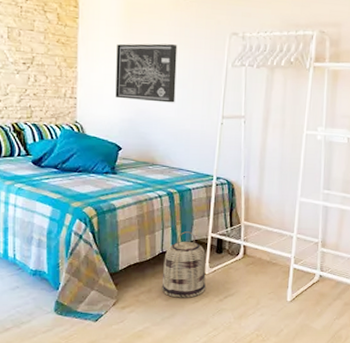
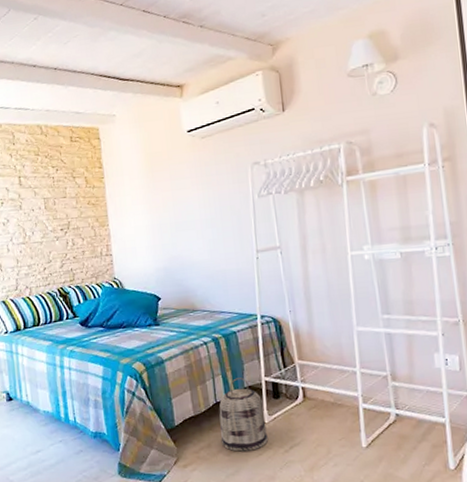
wall art: present [115,43,178,103] -> none [142,185,206,249]

